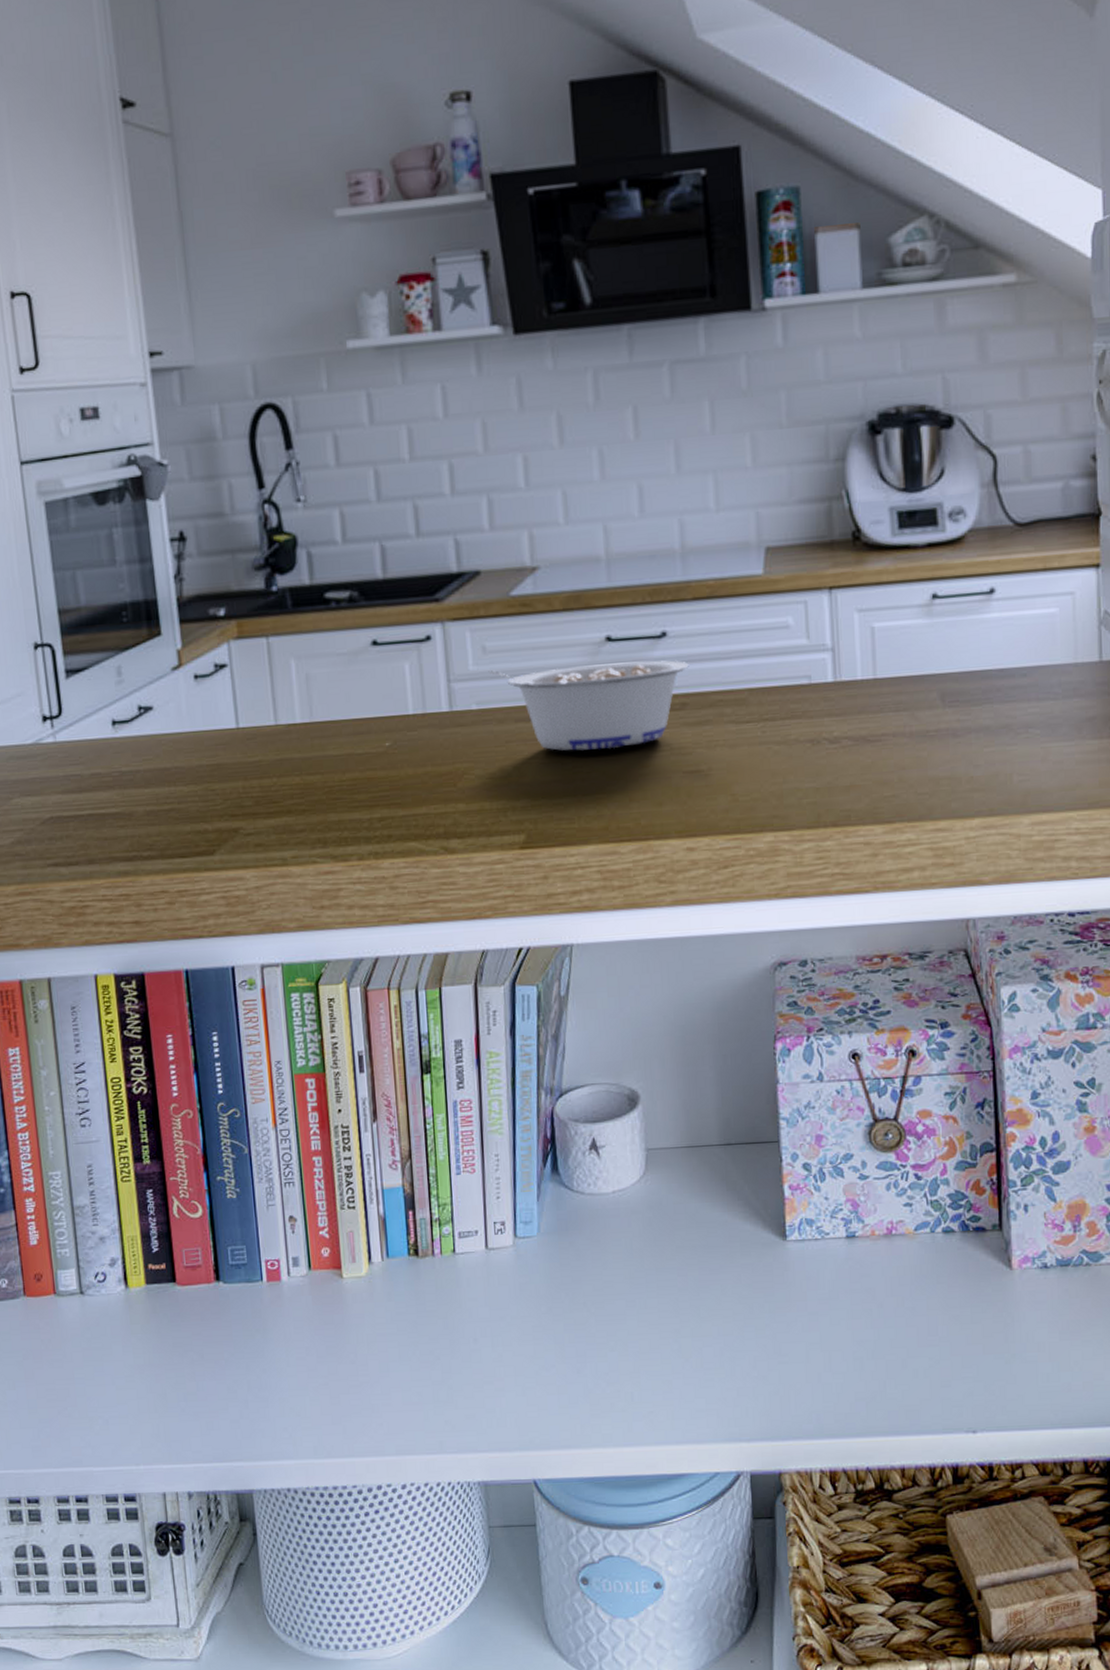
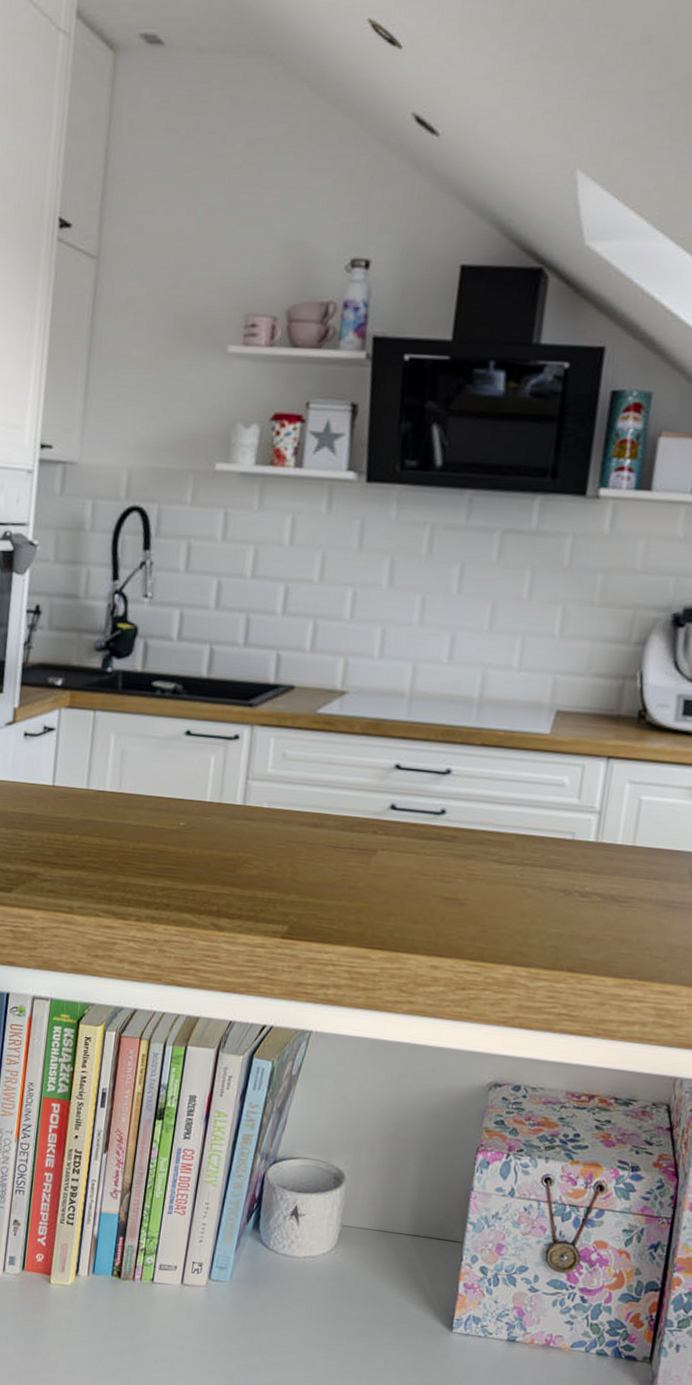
legume: present [488,660,689,751] -> none [284,776,466,866]

